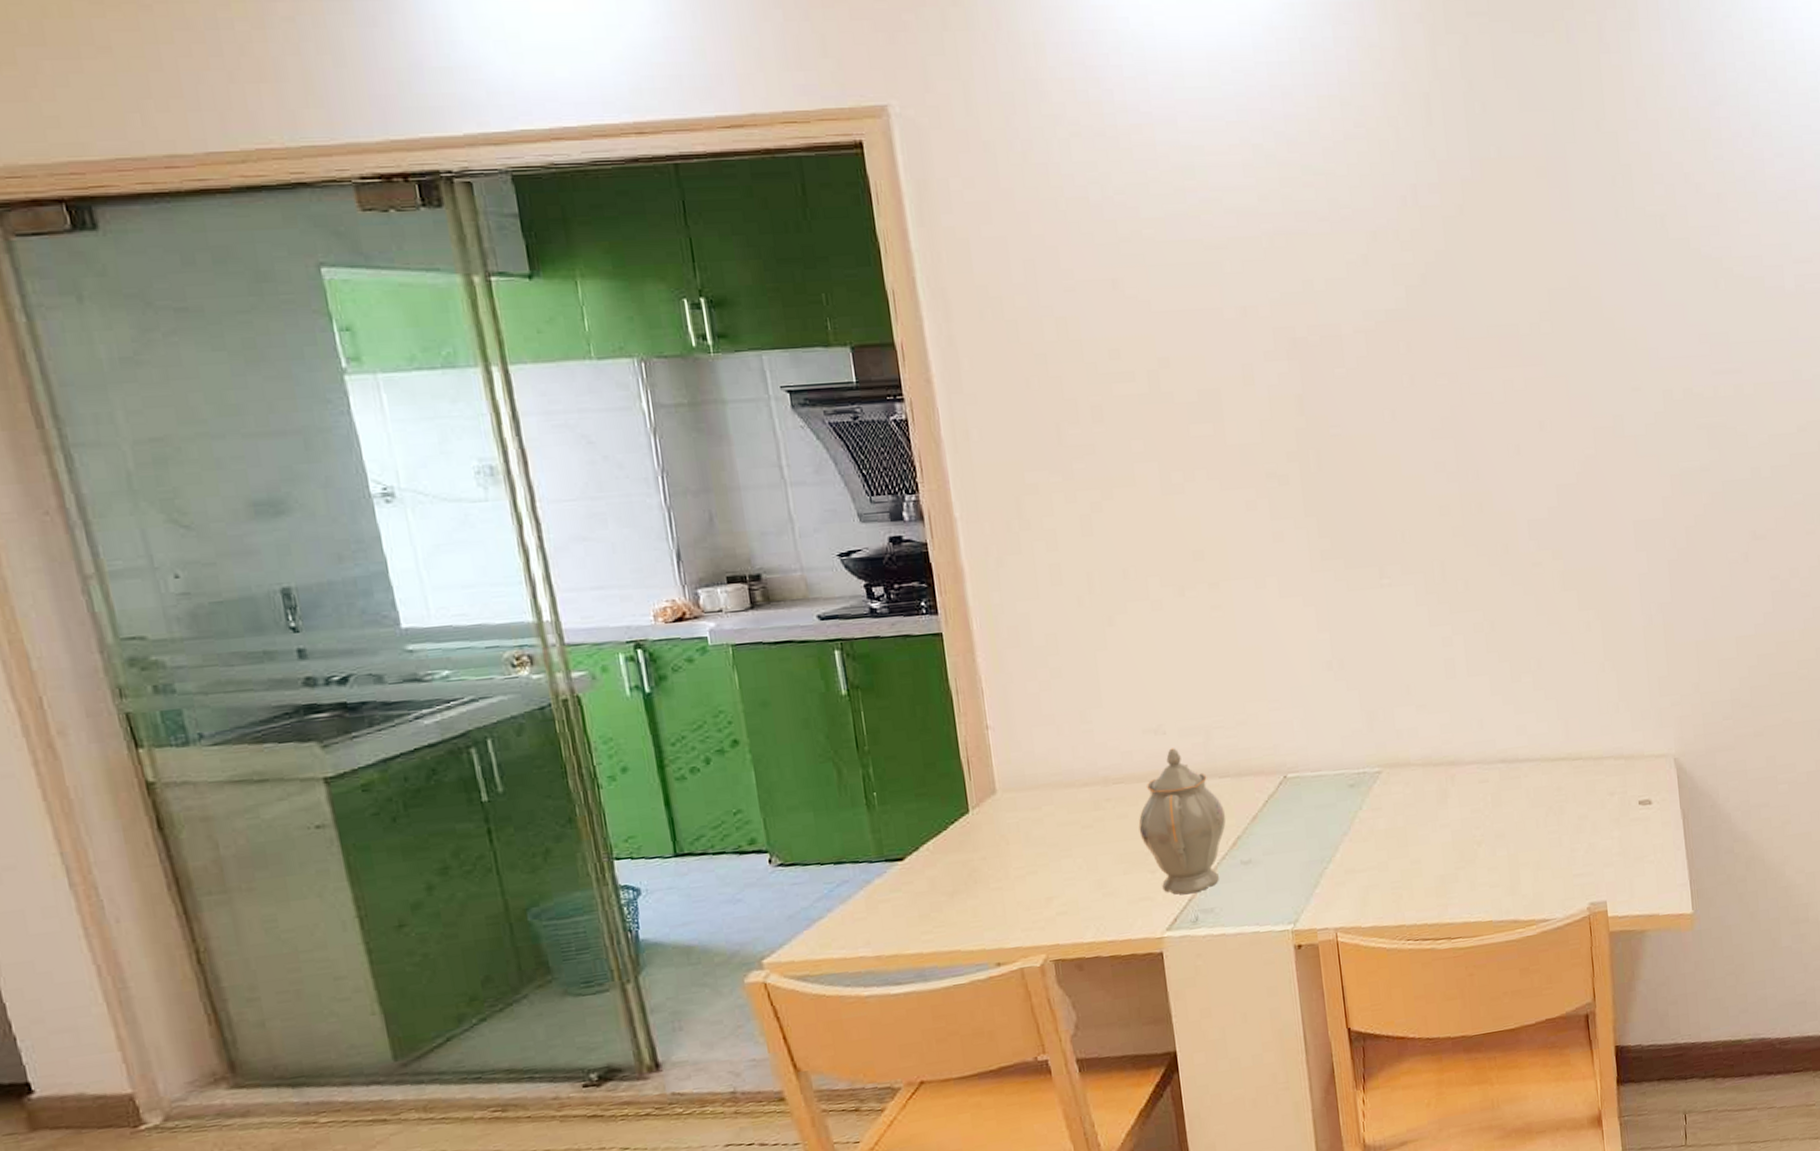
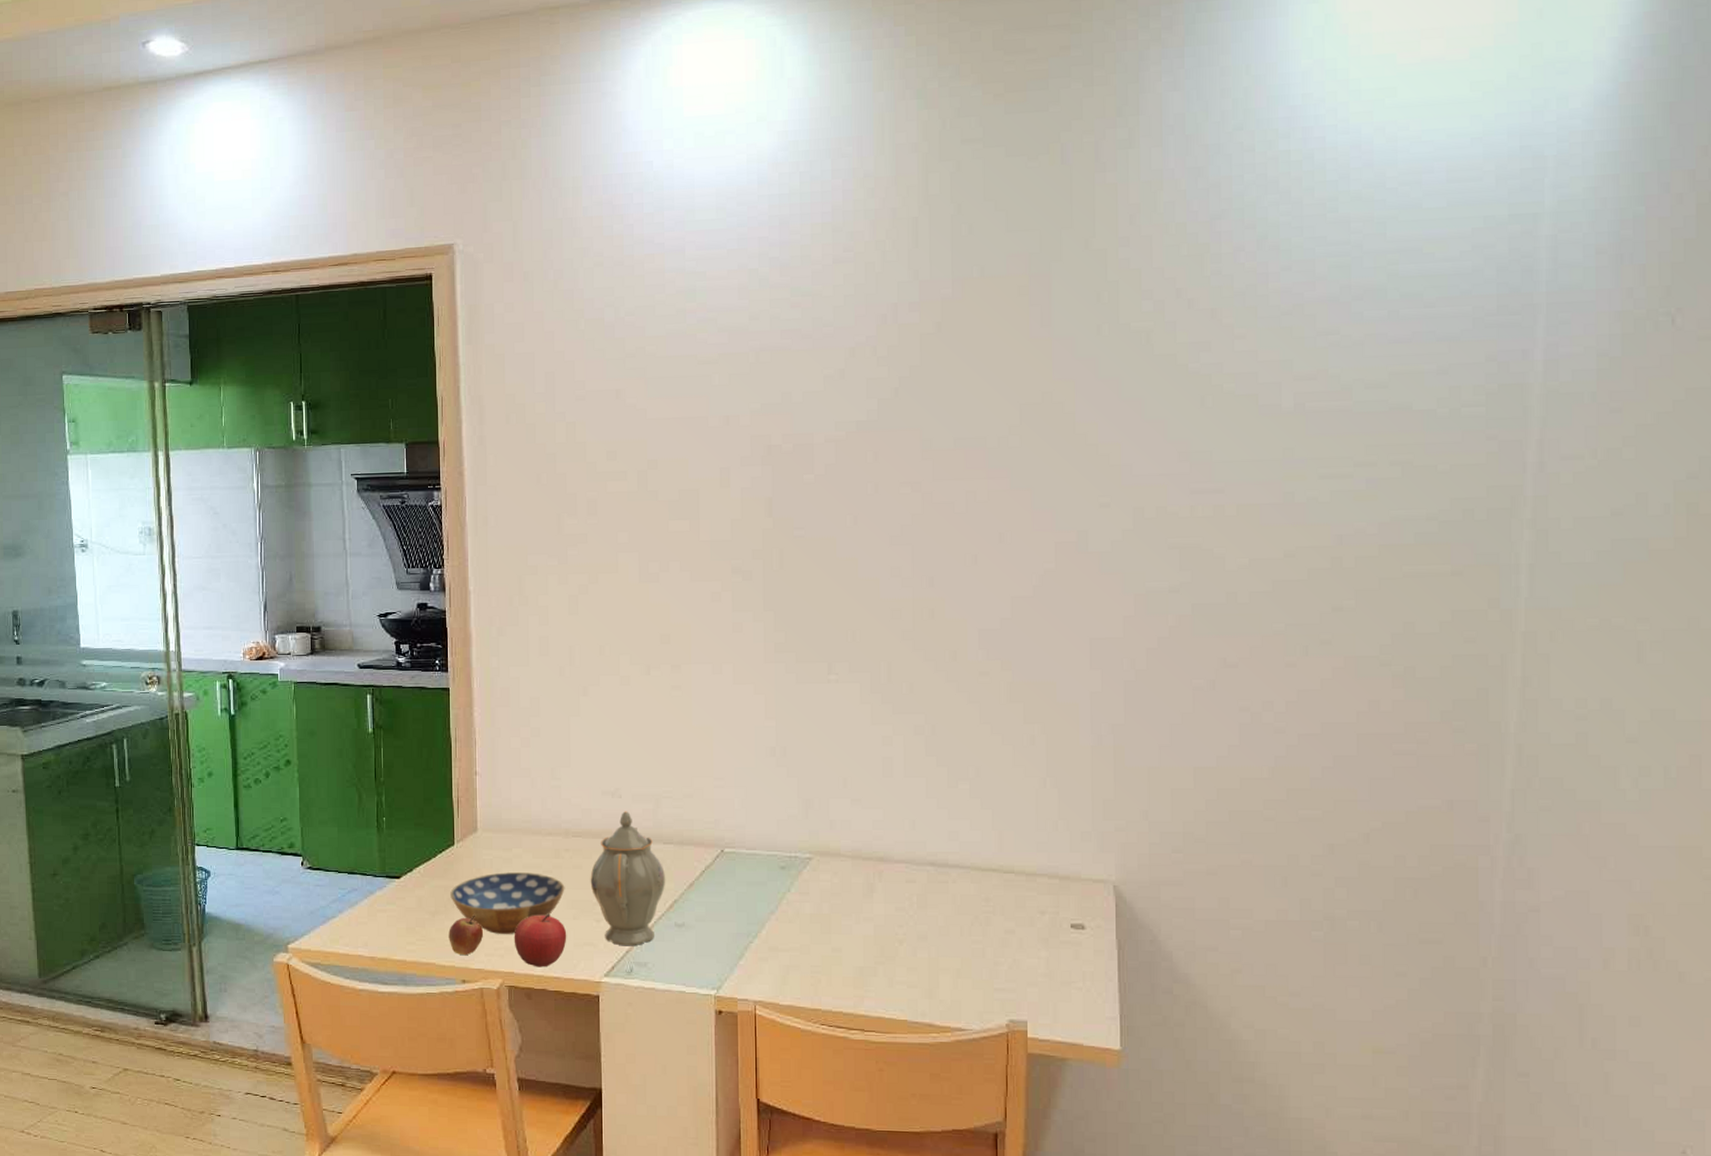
bowl: none [970,830,1111,905] -> present [450,872,565,934]
fruit: none [973,887,1017,936] -> present [448,915,483,956]
fruit: none [1054,872,1119,934] -> present [514,913,567,968]

